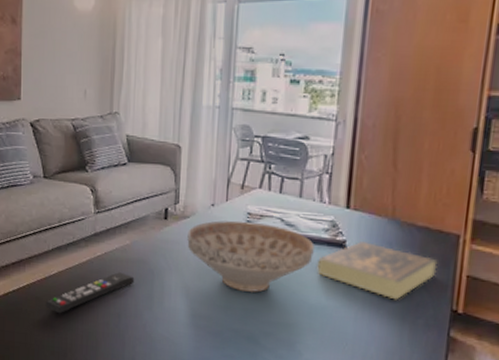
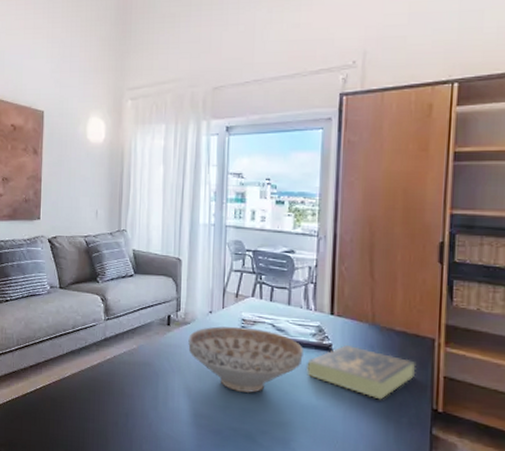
remote control: present [45,272,135,314] -> none [60,374,141,414]

